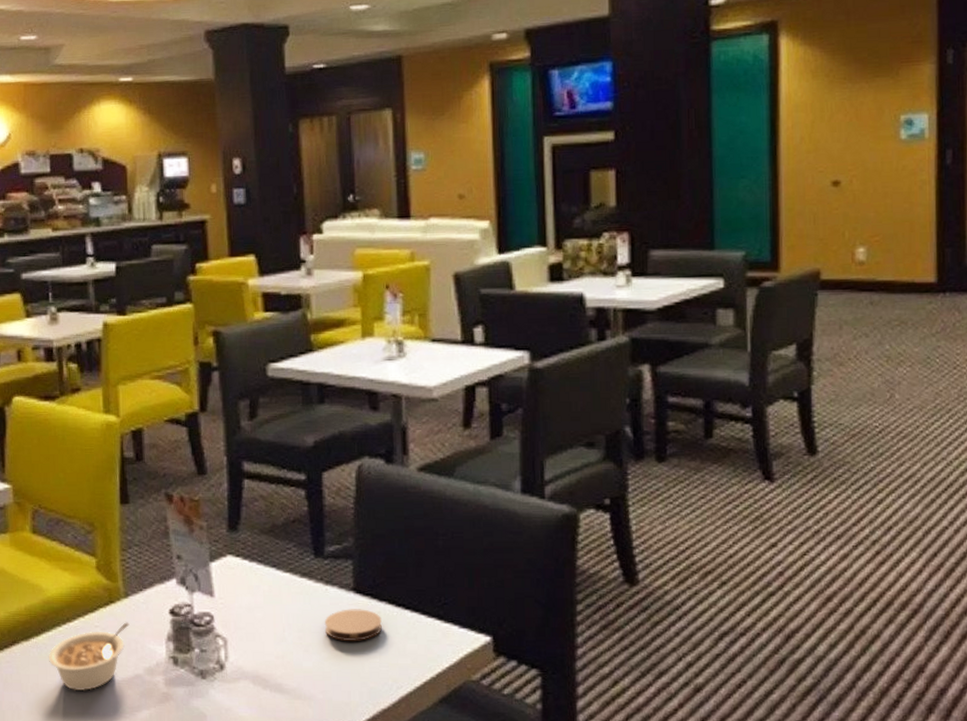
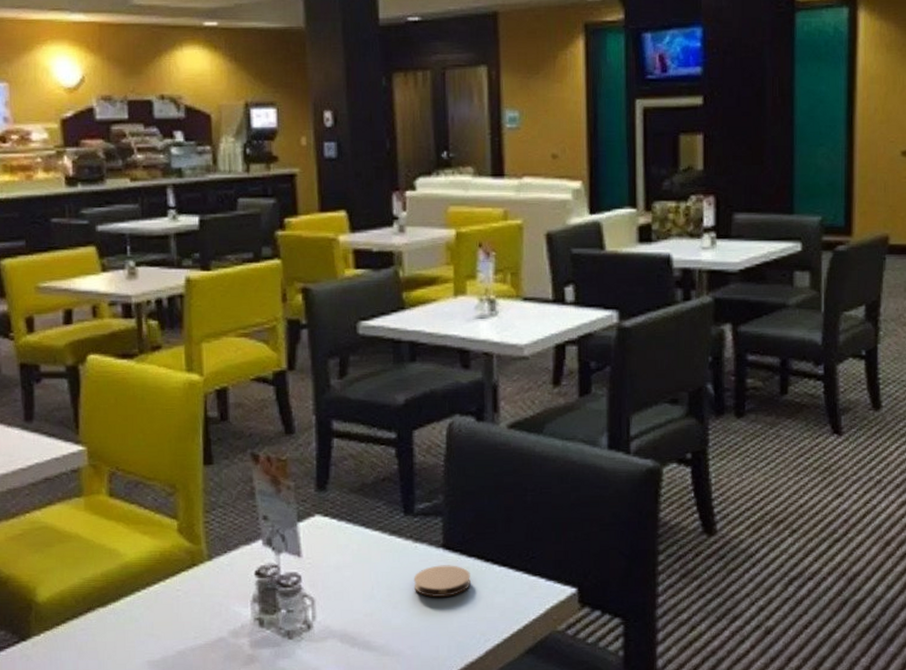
legume: present [48,622,130,692] -> none [126,585,213,657]

